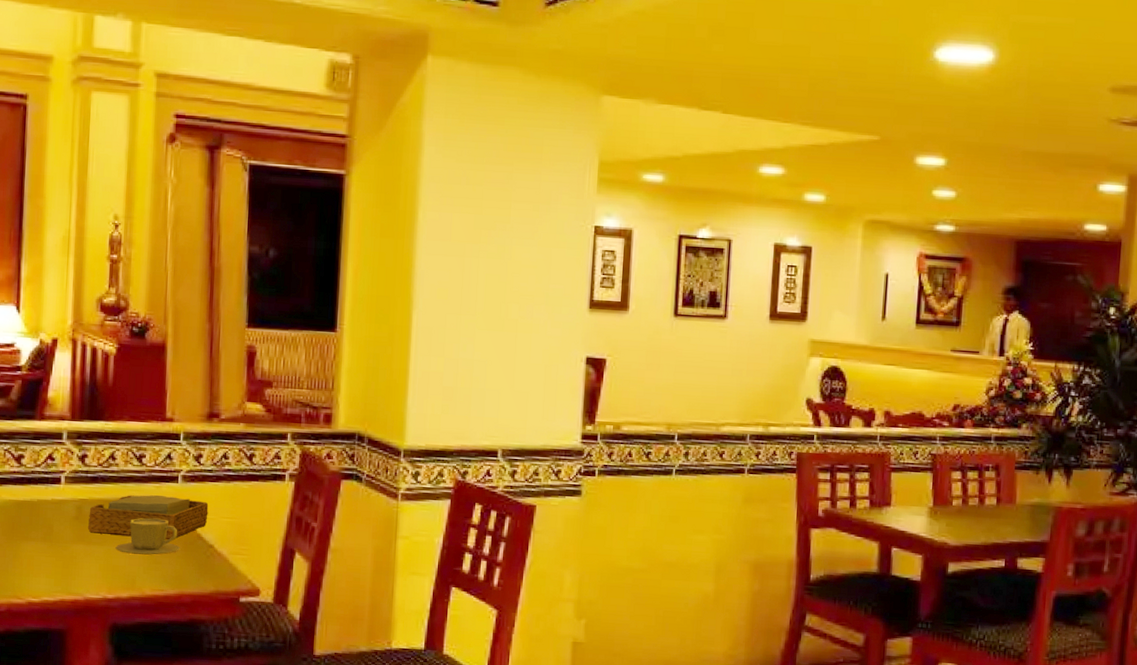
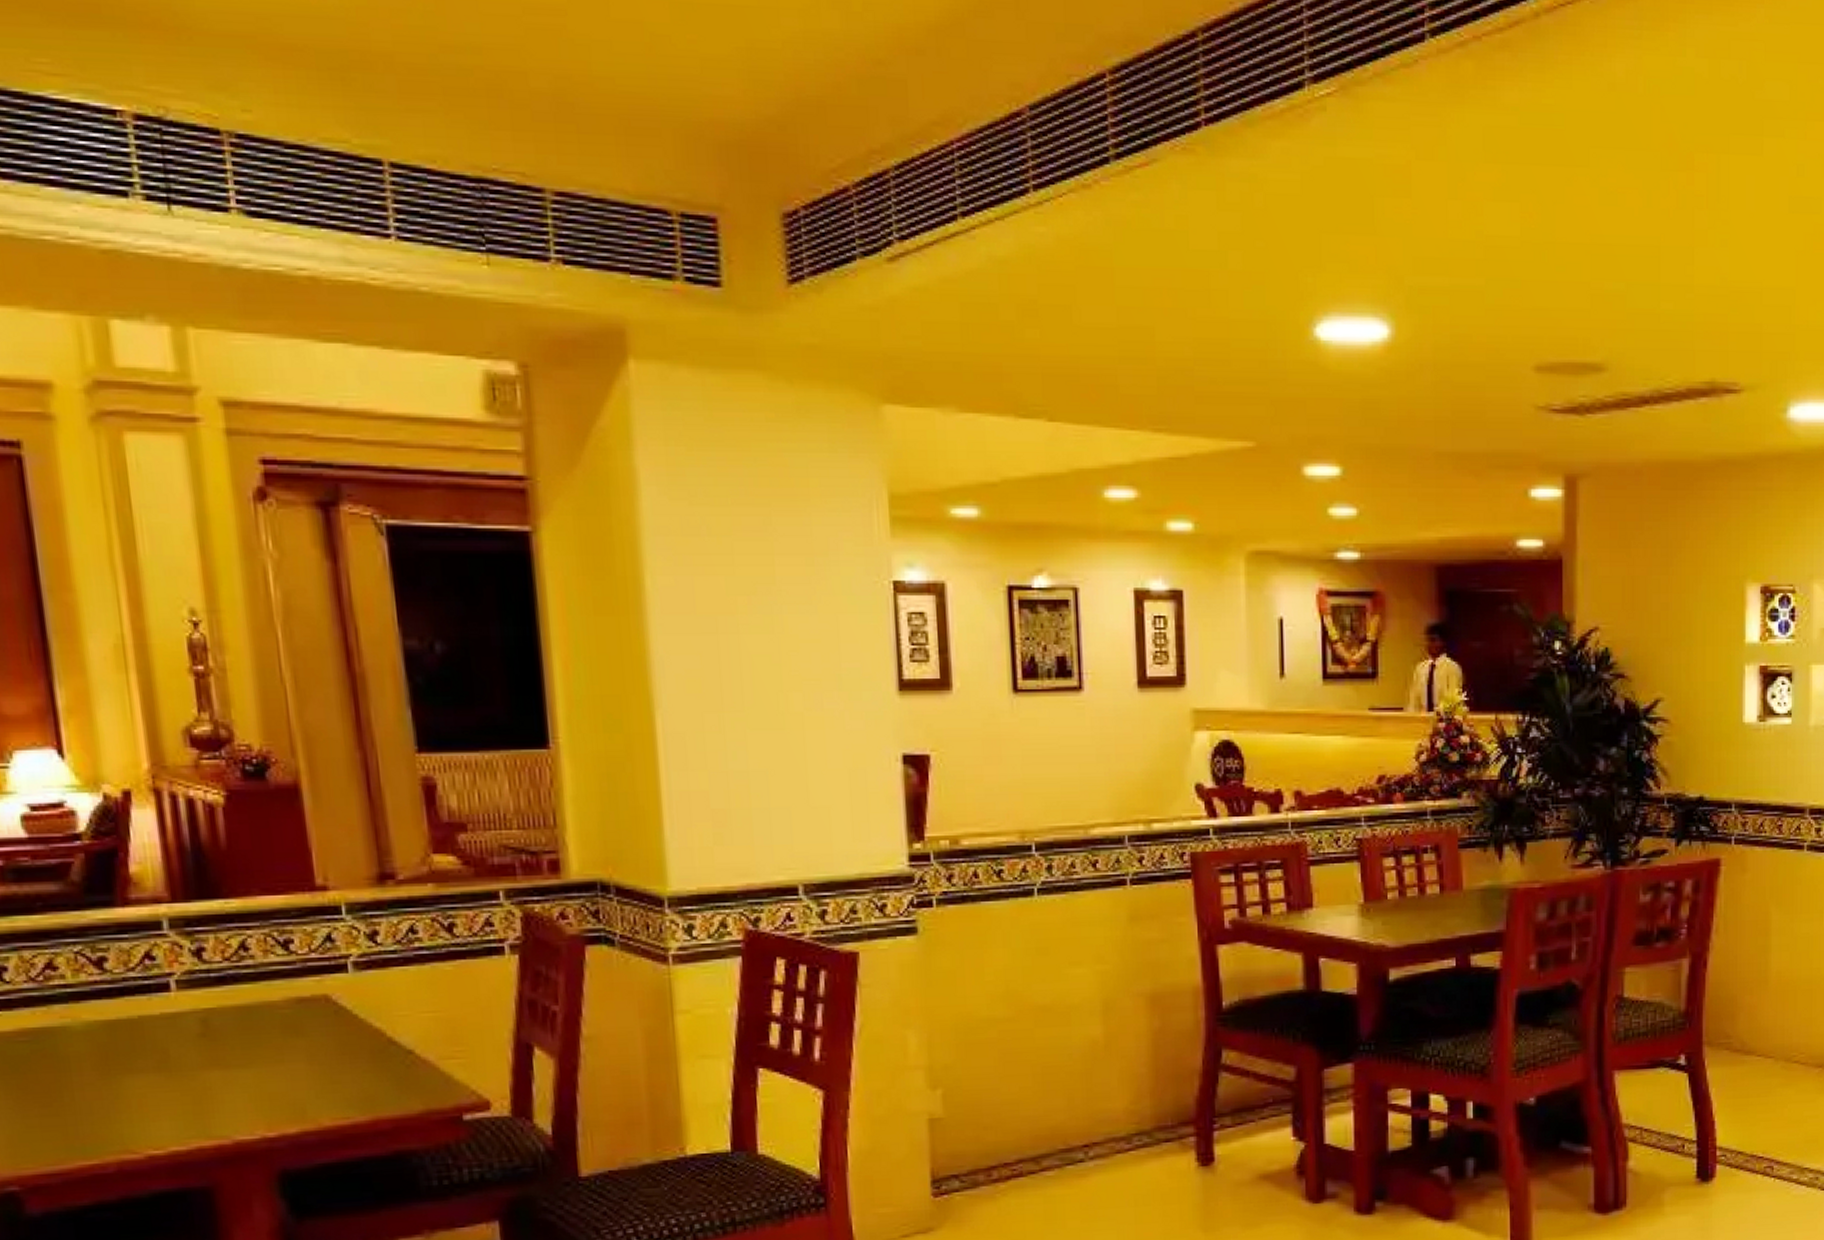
napkin holder: present [87,495,209,540] -> none [220,991,400,1053]
cup: present [115,517,181,555] -> none [268,1023,366,1076]

